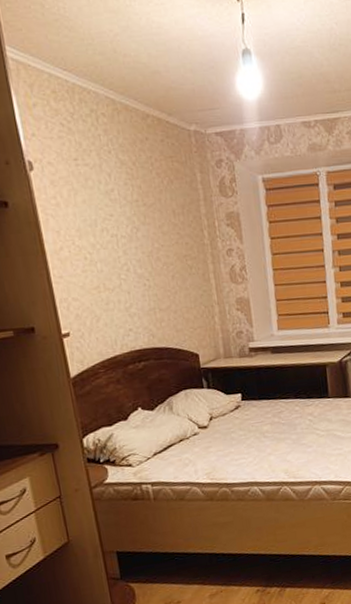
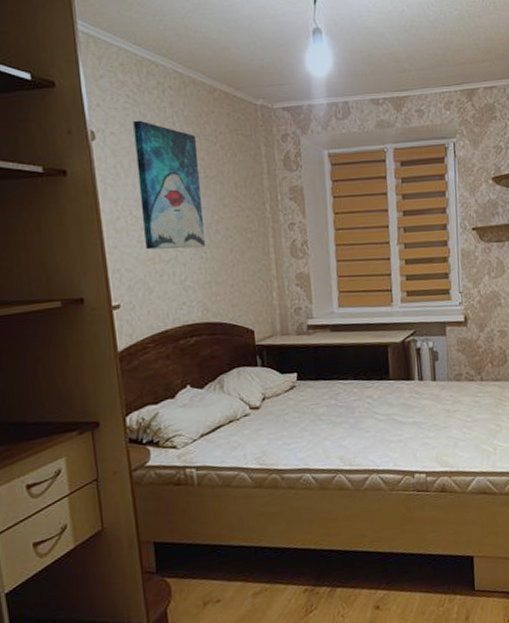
wall art: none [69,149,147,279] -> present [133,120,205,250]

